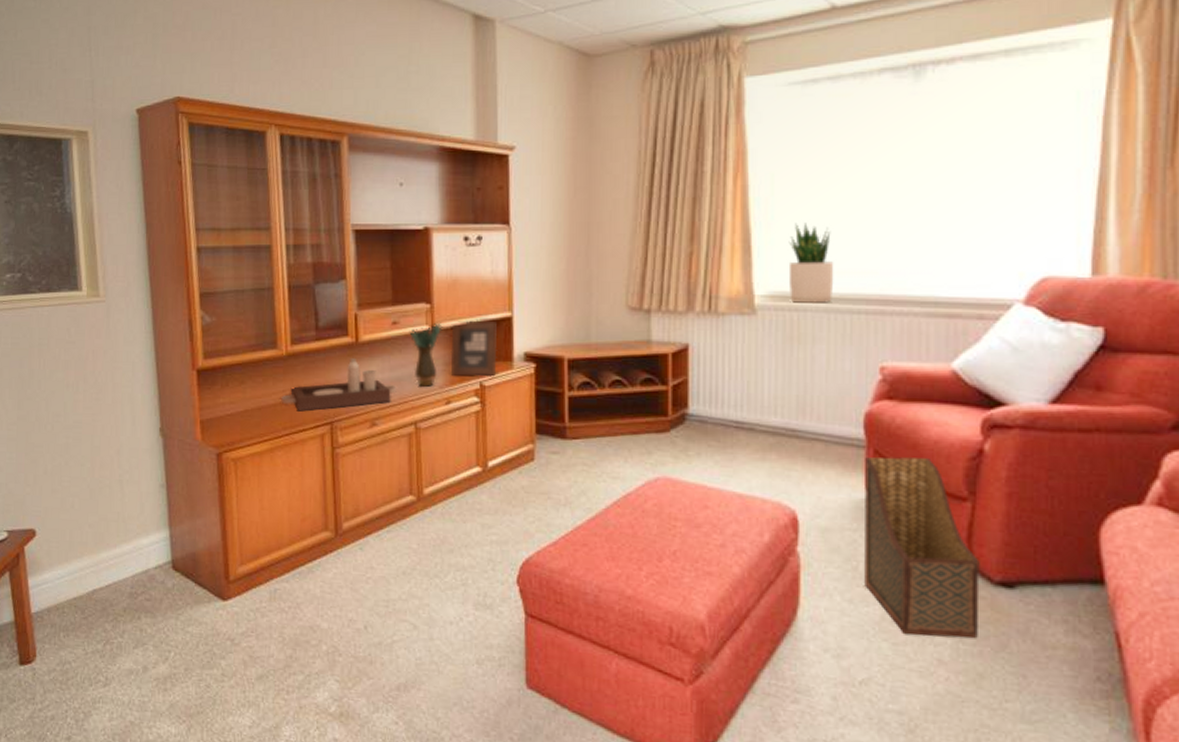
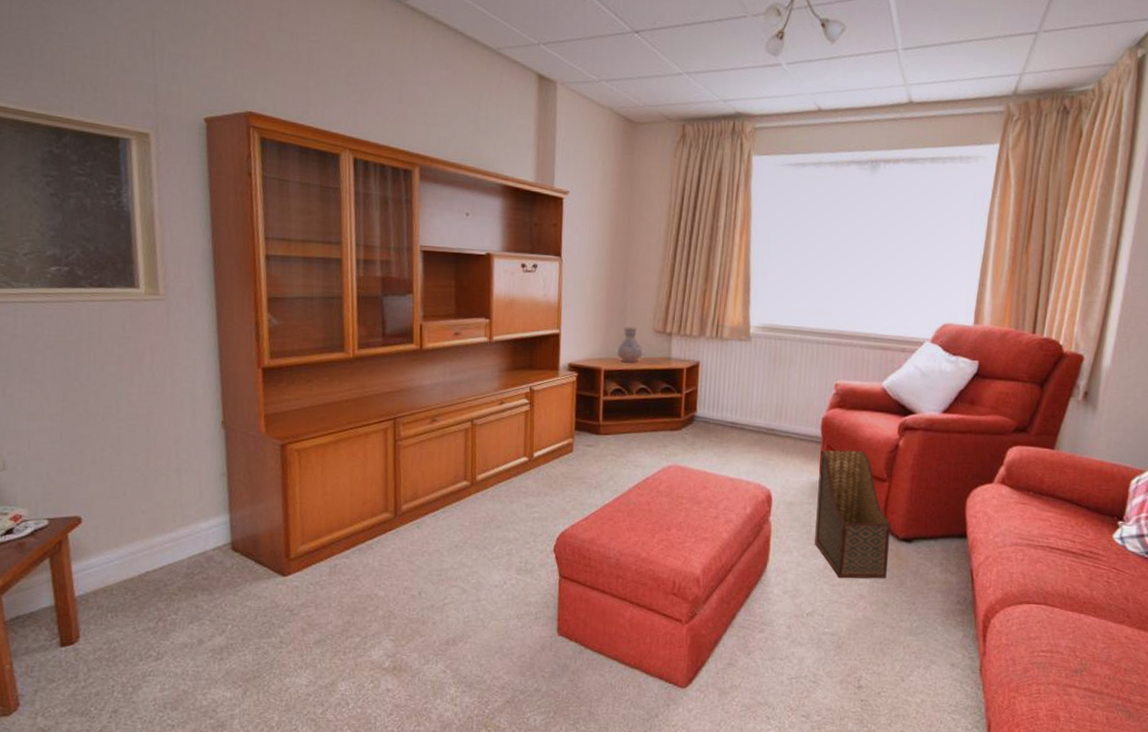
serving tray: present [281,358,397,412] -> none [347,363,456,409]
vase: present [409,322,443,388] -> none [469,335,499,390]
picture frame: present [450,320,498,377] -> none [505,335,546,383]
vase: none [581,303,615,349] -> present [616,326,643,363]
planter: present [788,222,834,303] -> none [776,272,808,335]

